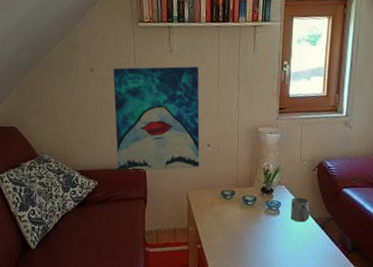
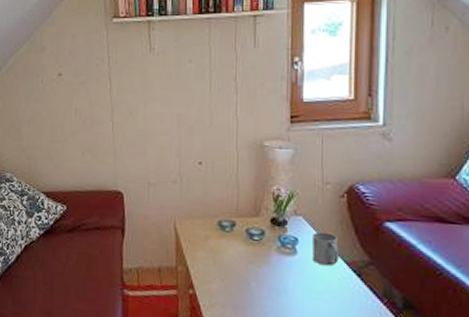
wall art: present [113,66,200,172] -> none [84,67,189,195]

